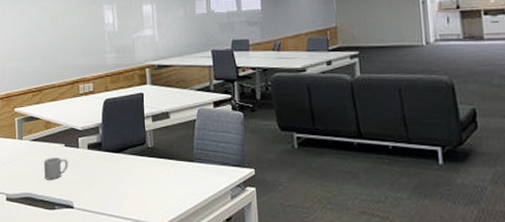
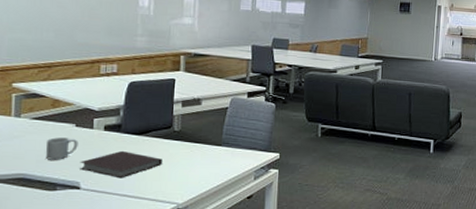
notebook: none [71,169,142,198] -> present [80,150,163,179]

